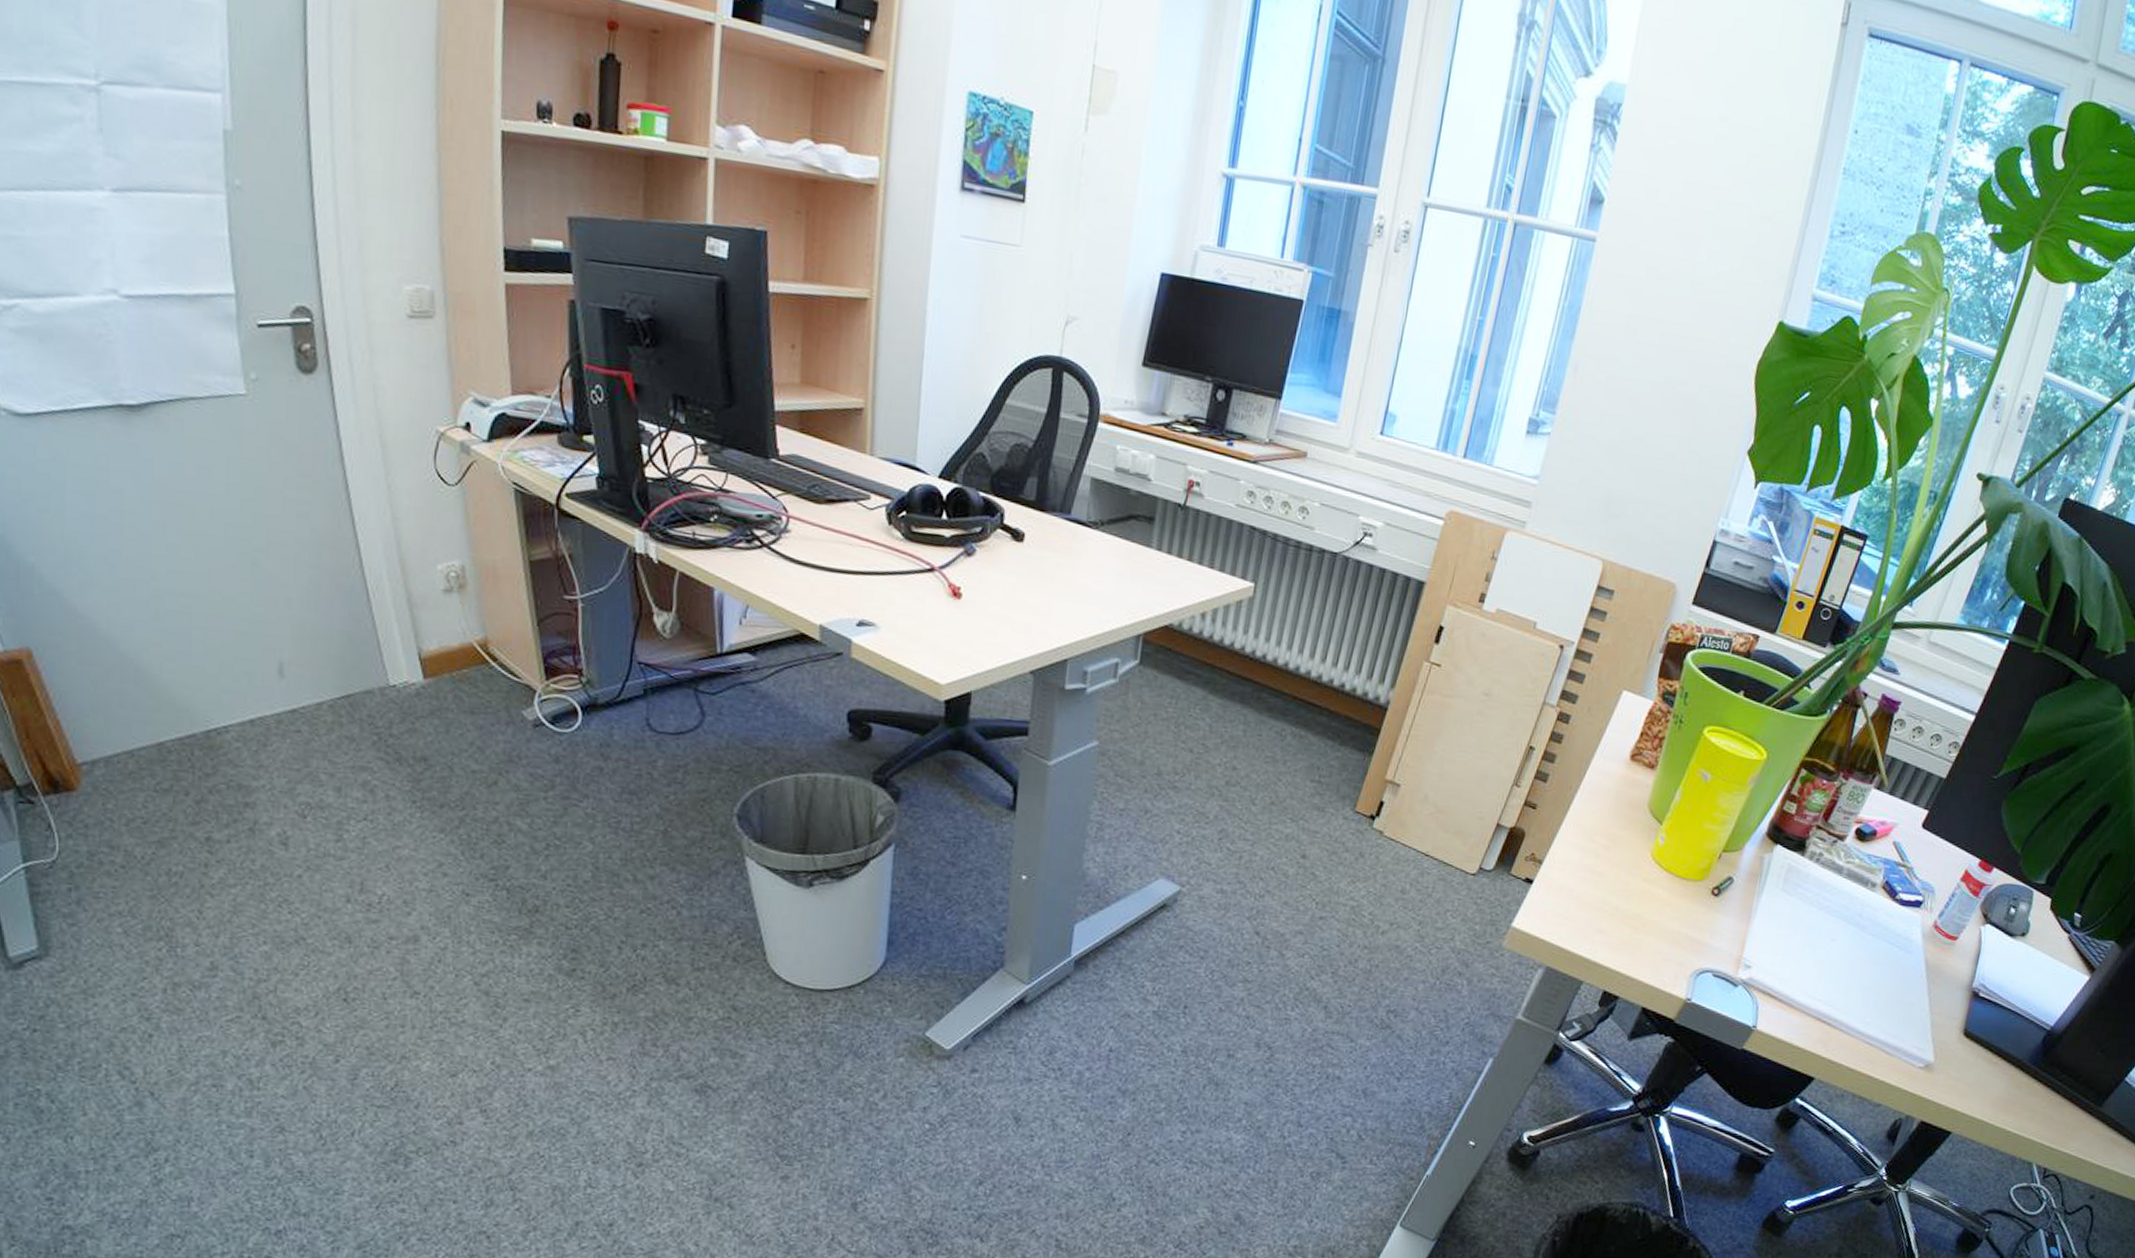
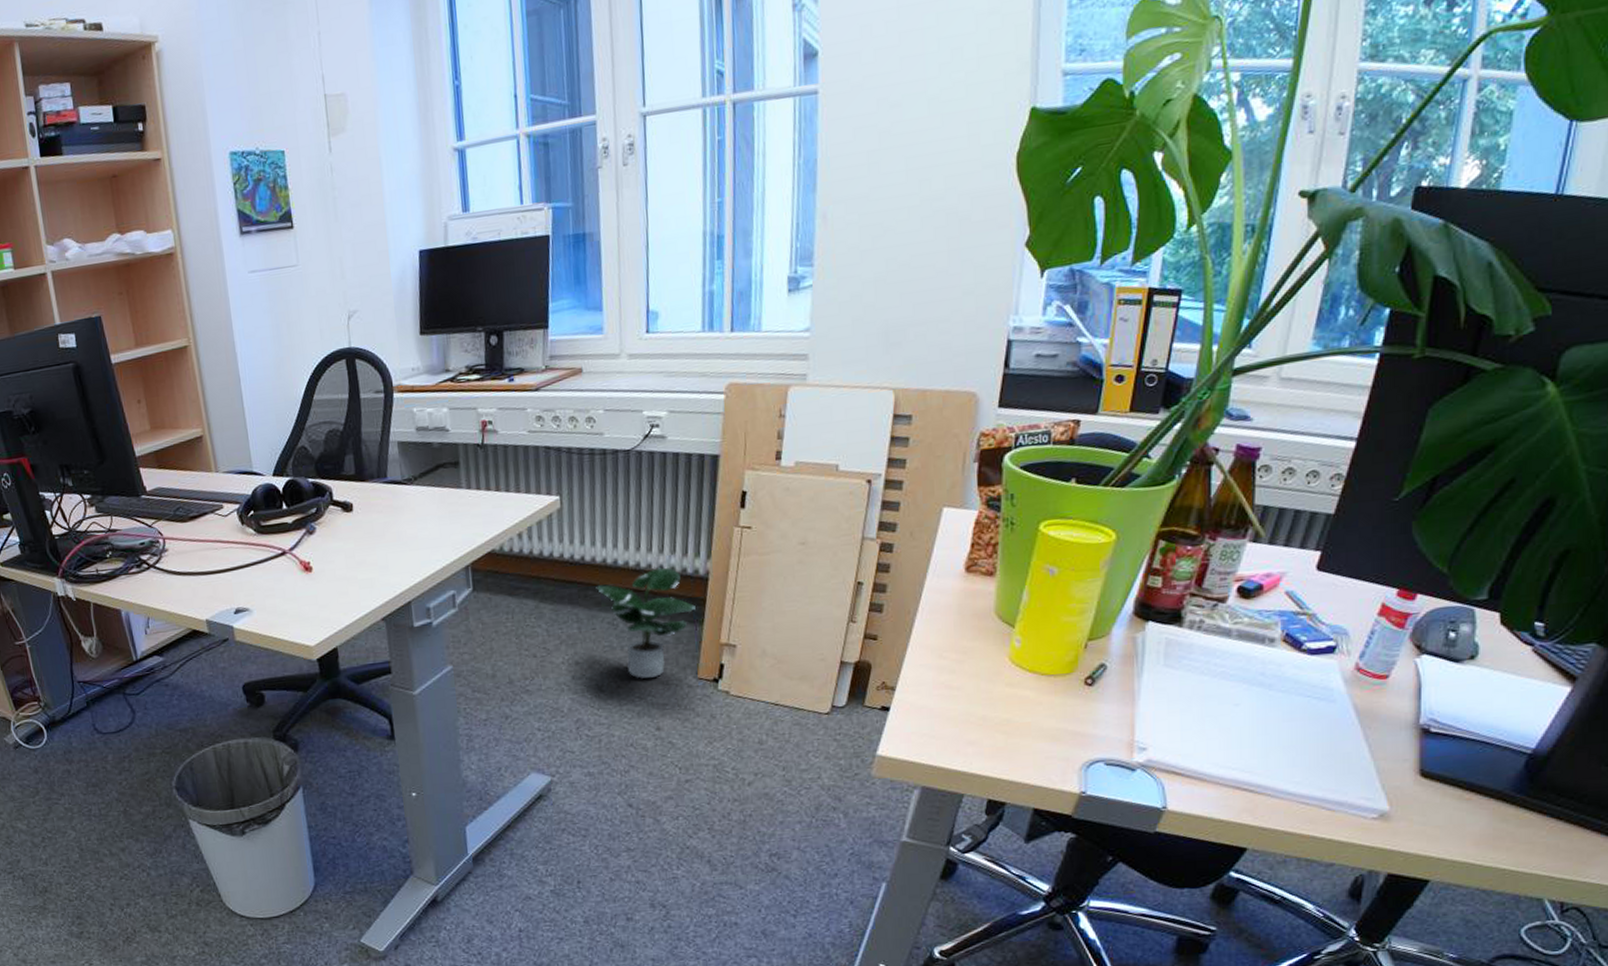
potted plant: none [1271,685,1370,801] -> present [596,567,697,679]

